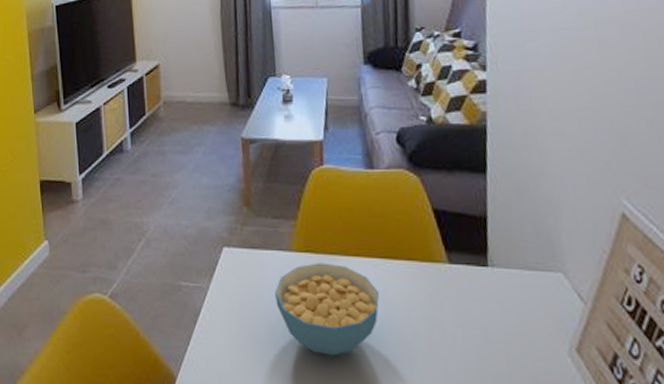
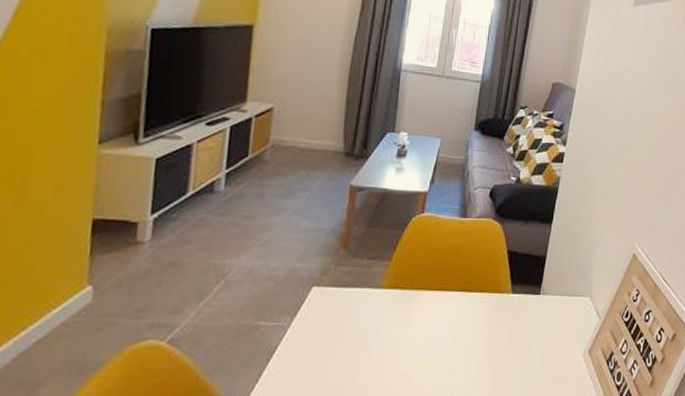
cereal bowl: present [275,262,379,356] -> none [357,297,452,377]

